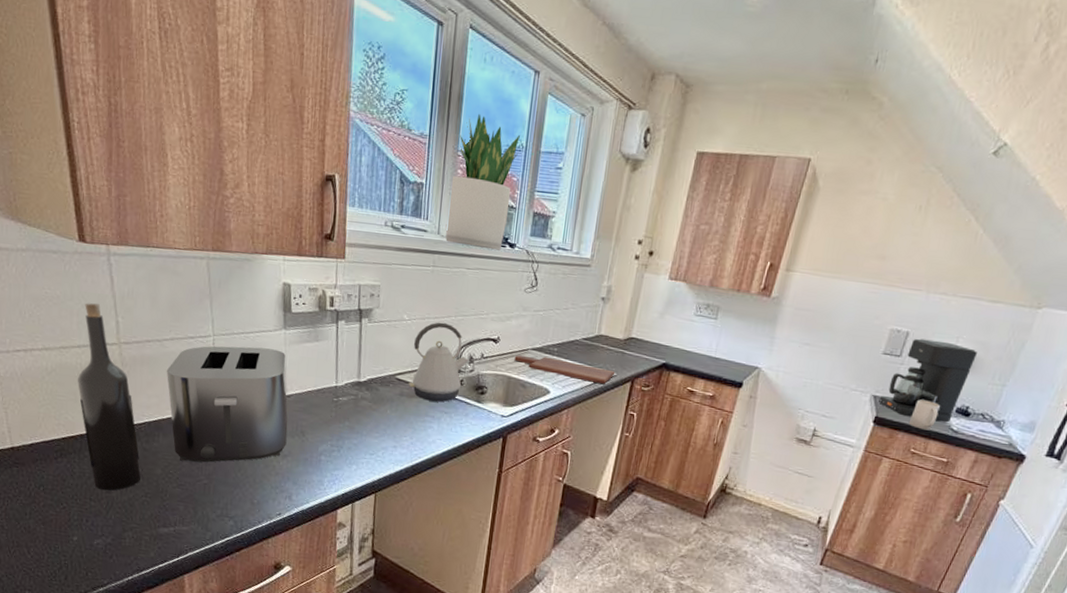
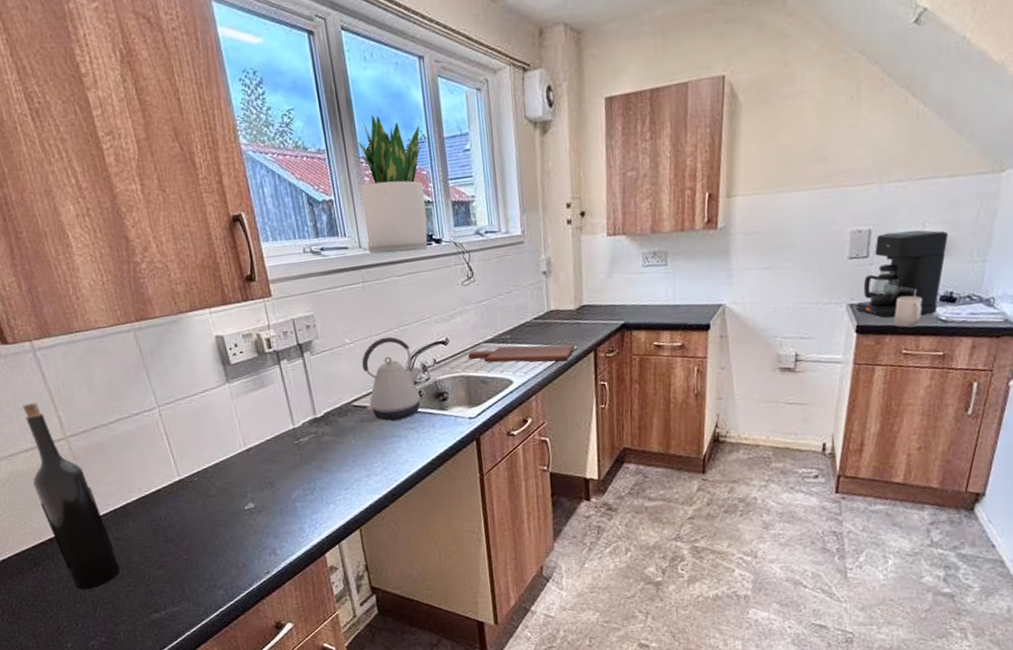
toaster: present [166,346,288,463] -> none [119,405,258,542]

